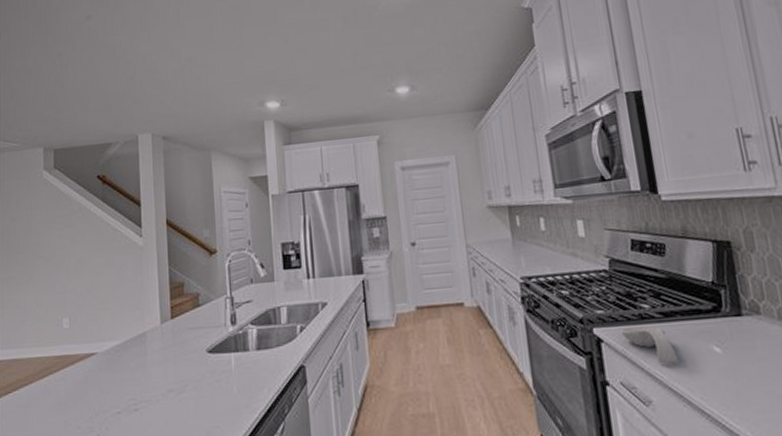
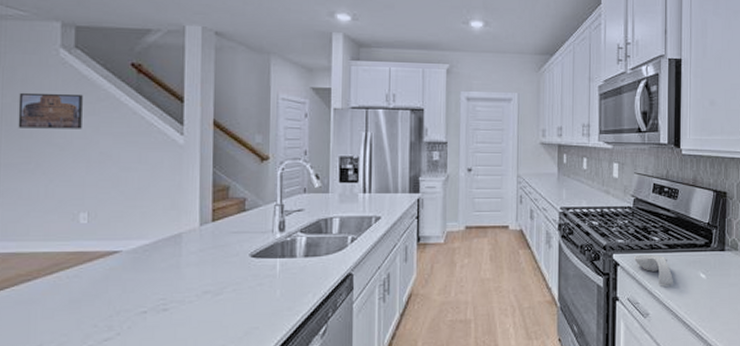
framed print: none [14,209,62,245] -> present [18,92,83,129]

